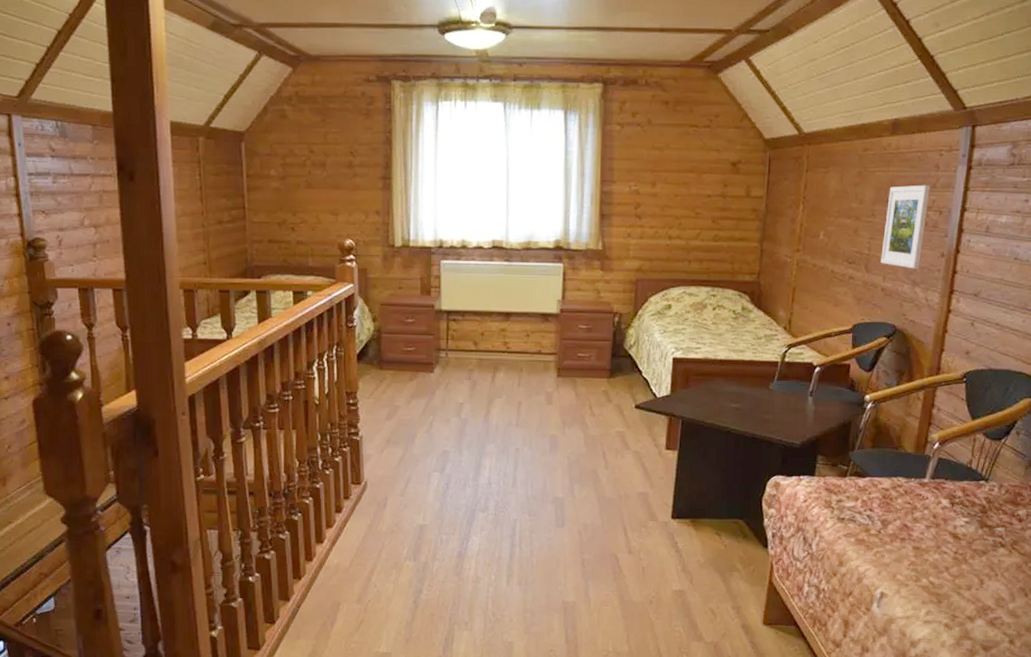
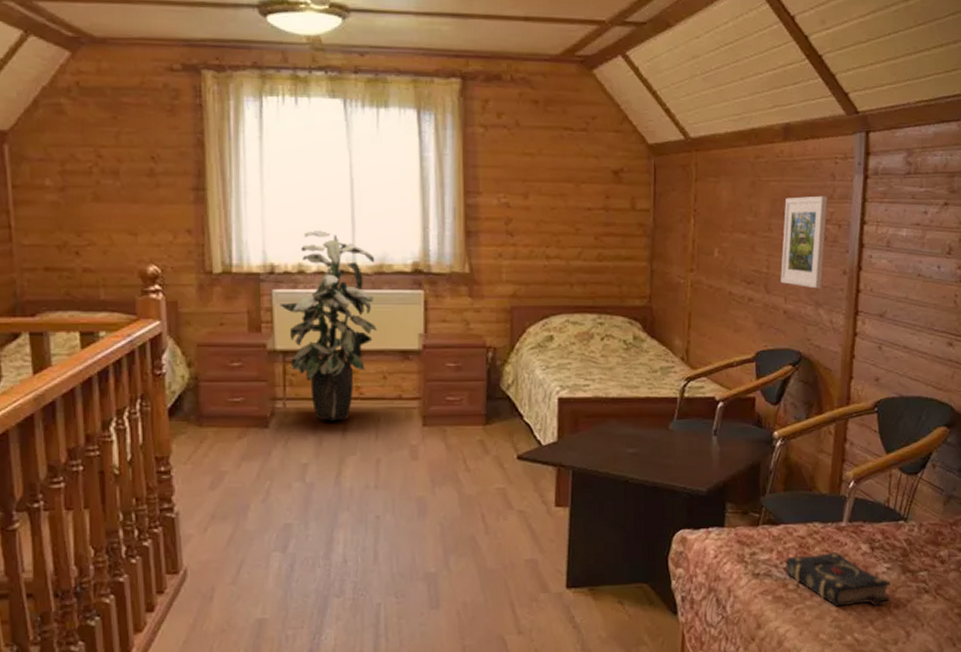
indoor plant: none [446,212,524,369] -> present [280,230,377,421]
book: none [869,503,968,556] -> present [785,551,890,607]

